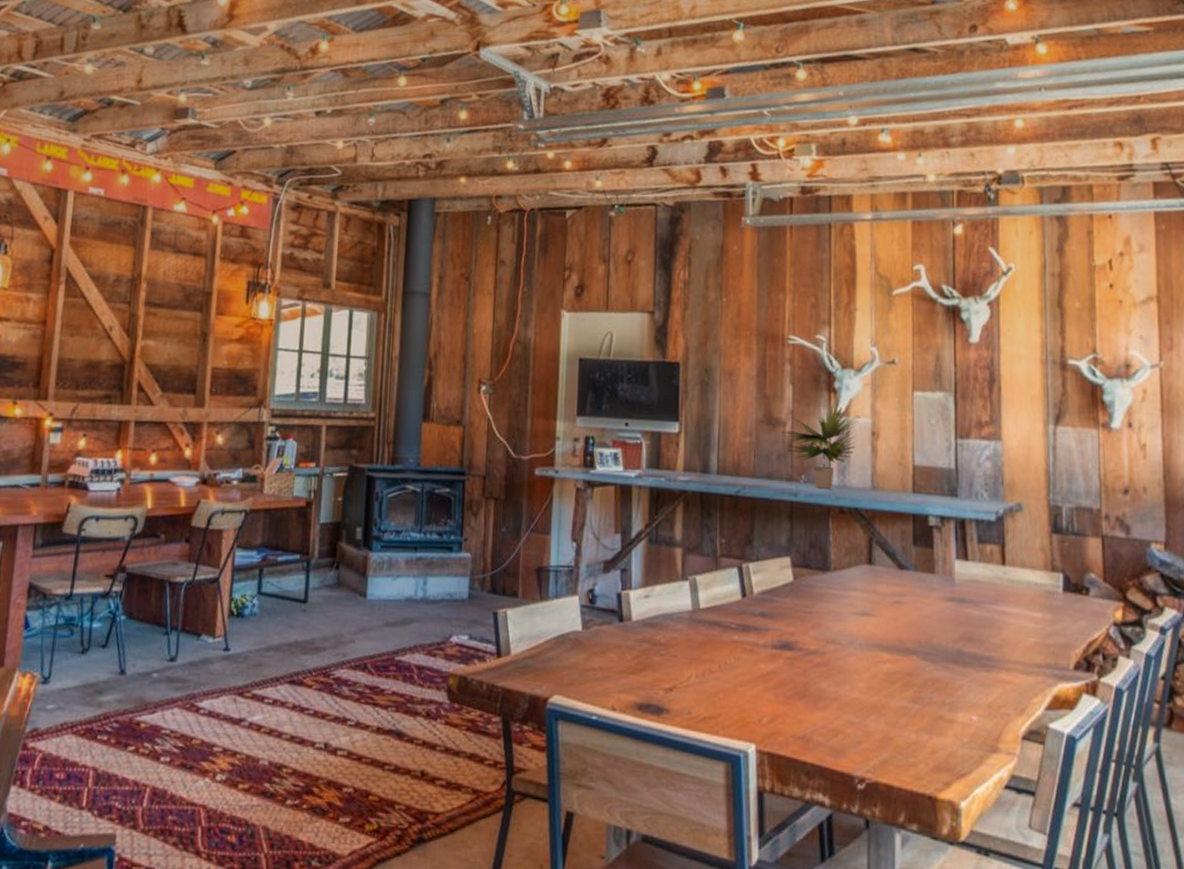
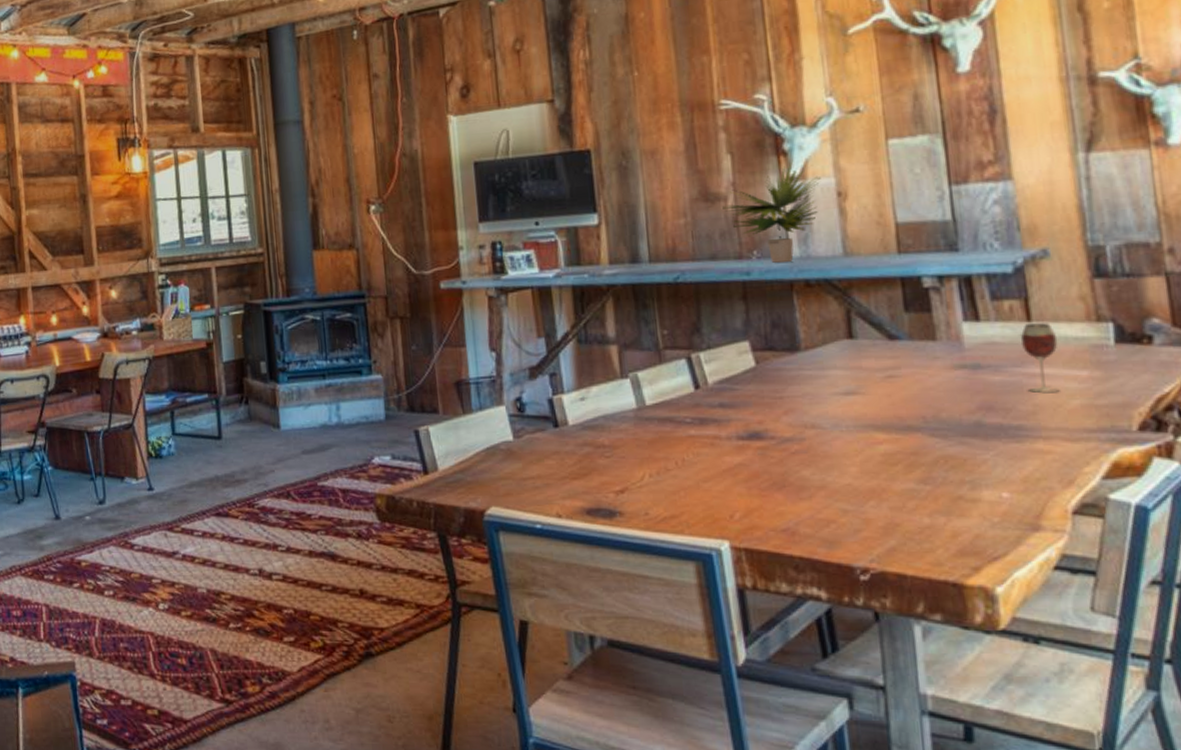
wineglass: none [996,566,1023,630] -> present [1020,322,1060,394]

